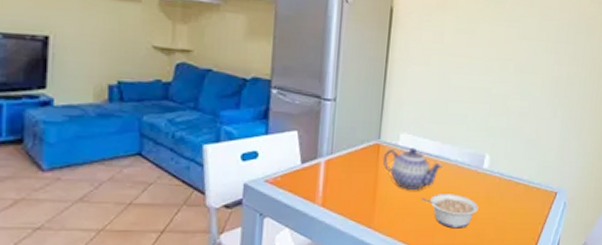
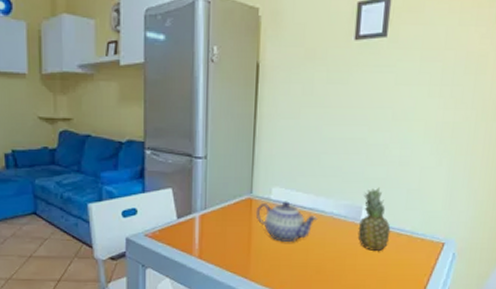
legume: present [421,194,479,229] -> none [296,245,357,280]
fruit: none [479,137,510,201] -> present [357,187,391,252]

